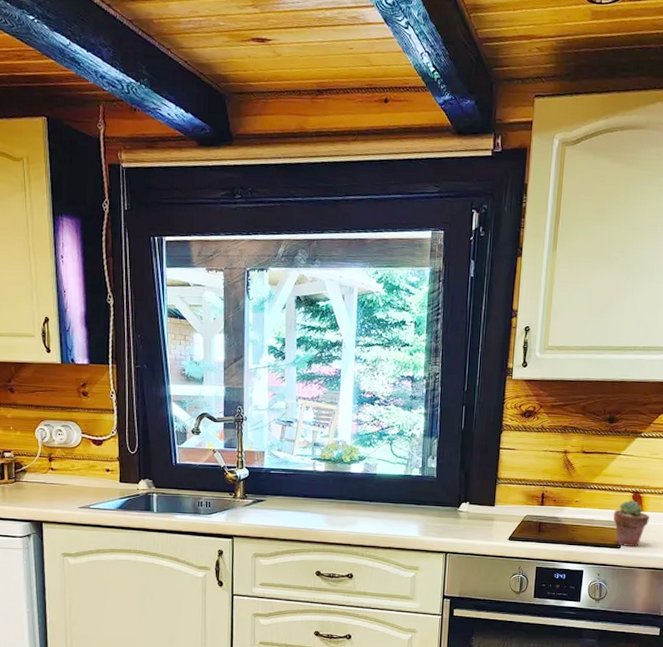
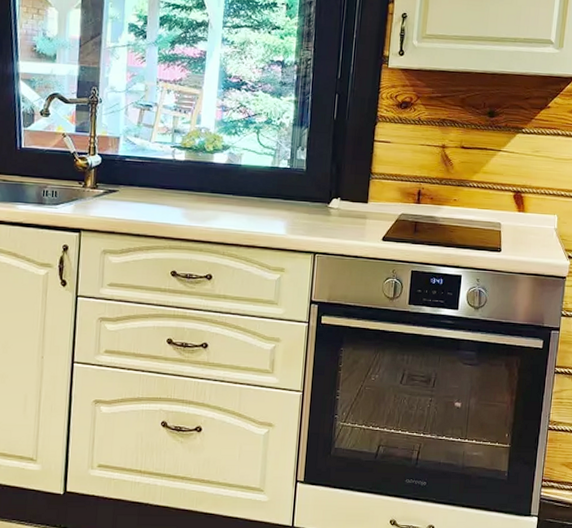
potted succulent: present [613,499,650,547] -> none [493,199,532,250]

